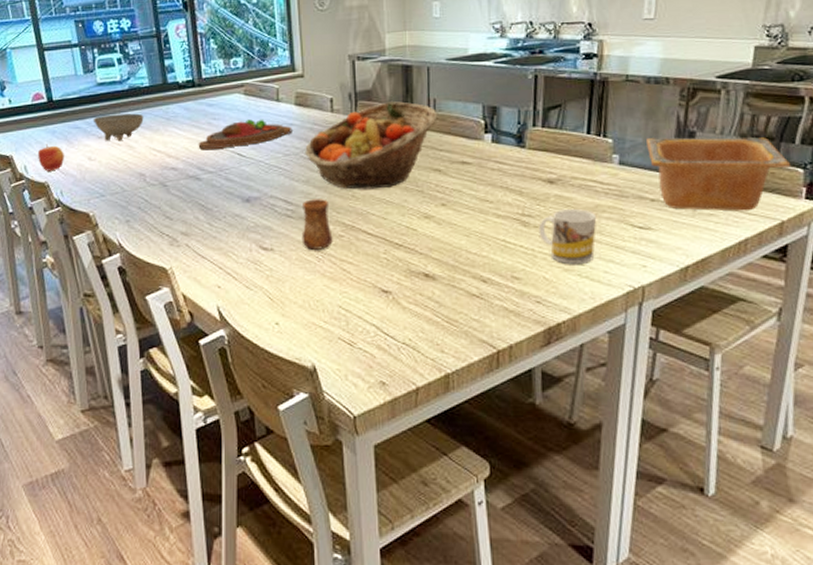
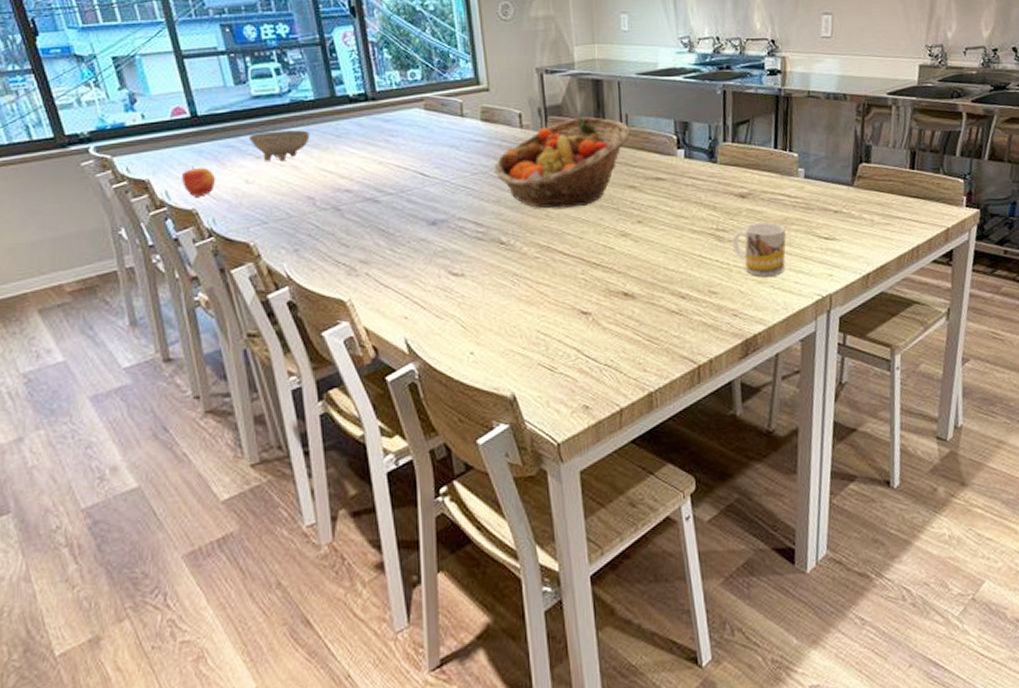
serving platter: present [198,119,292,150] -> none [375,135,480,170]
cup: present [301,199,333,250] -> none [494,219,528,273]
serving bowl: present [647,137,792,211] -> none [828,150,954,220]

